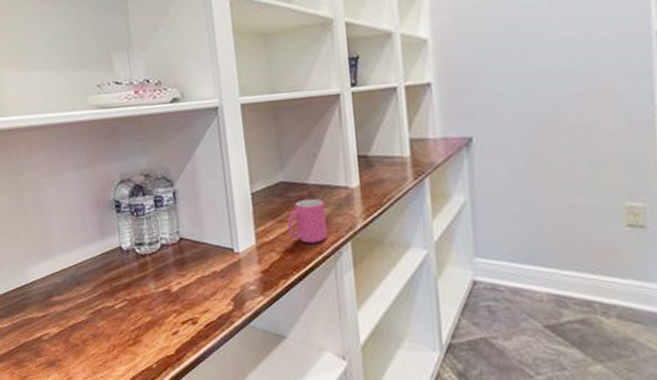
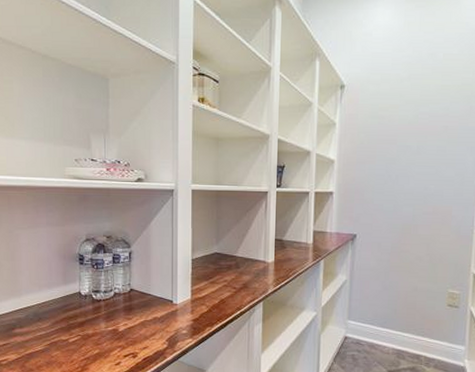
mug: present [288,198,328,243] -> none [218,267,247,301]

